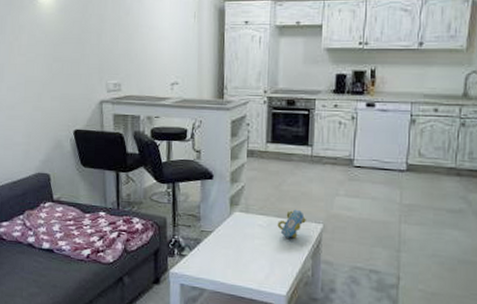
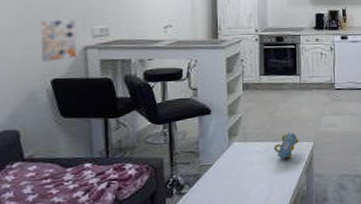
wall art: none [65,73,94,113] -> present [40,19,77,62]

